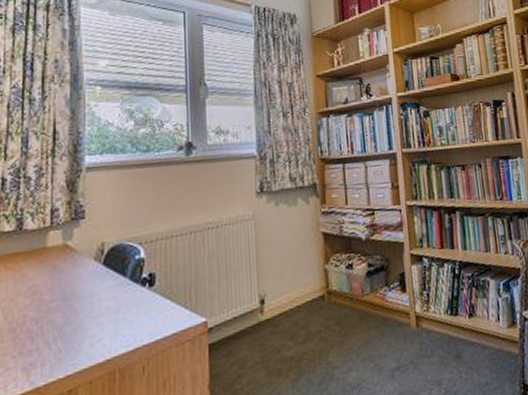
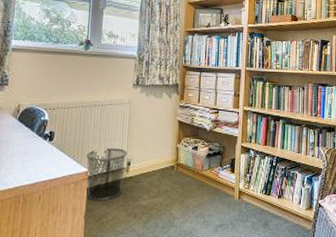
waste bin: none [203,282,259,362] -> present [86,148,127,201]

